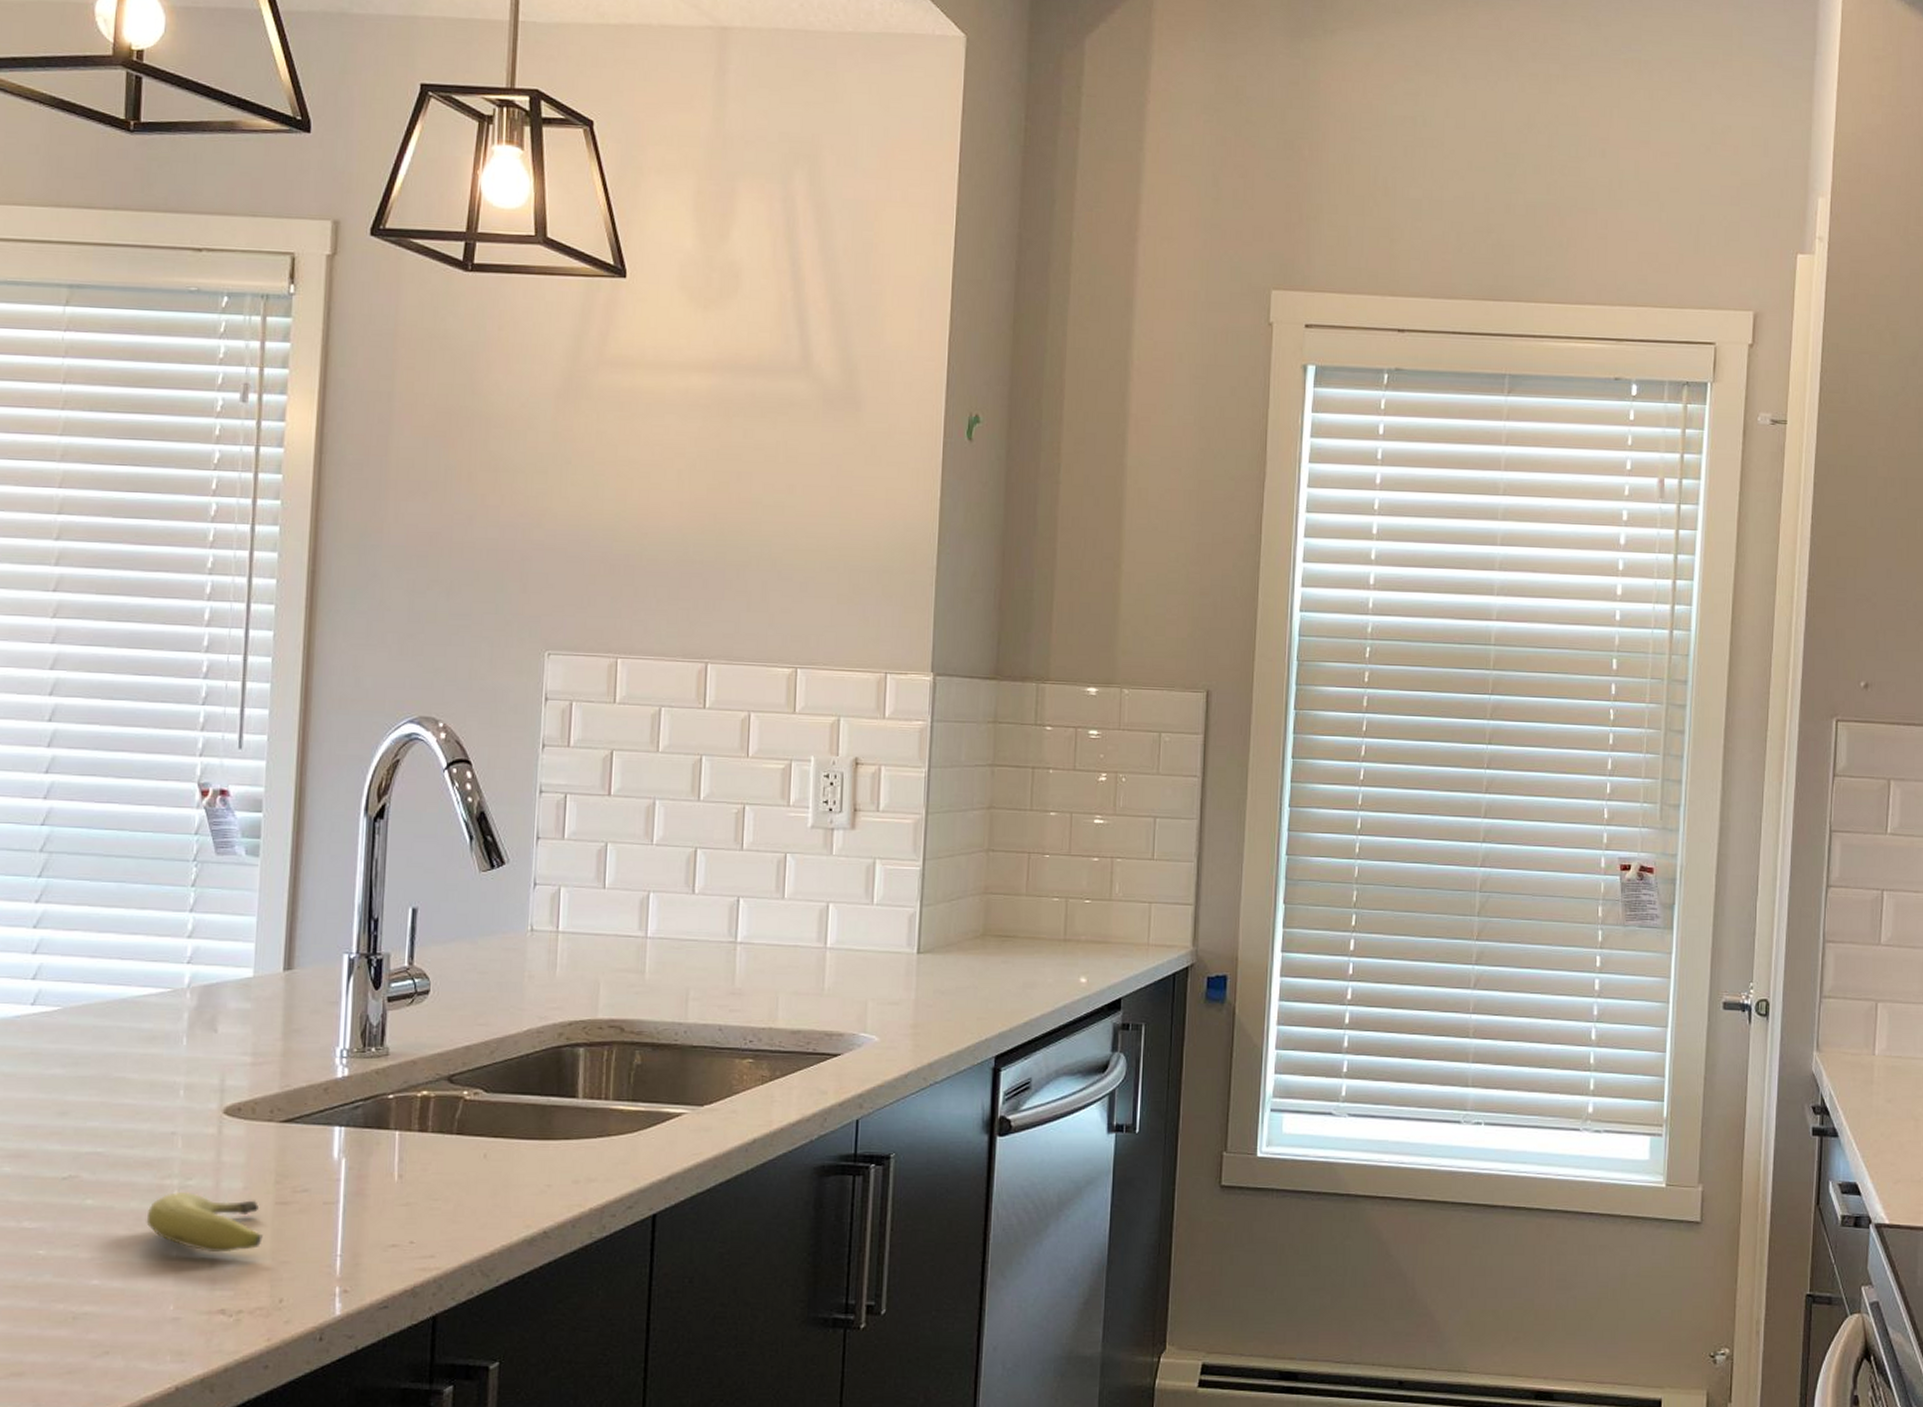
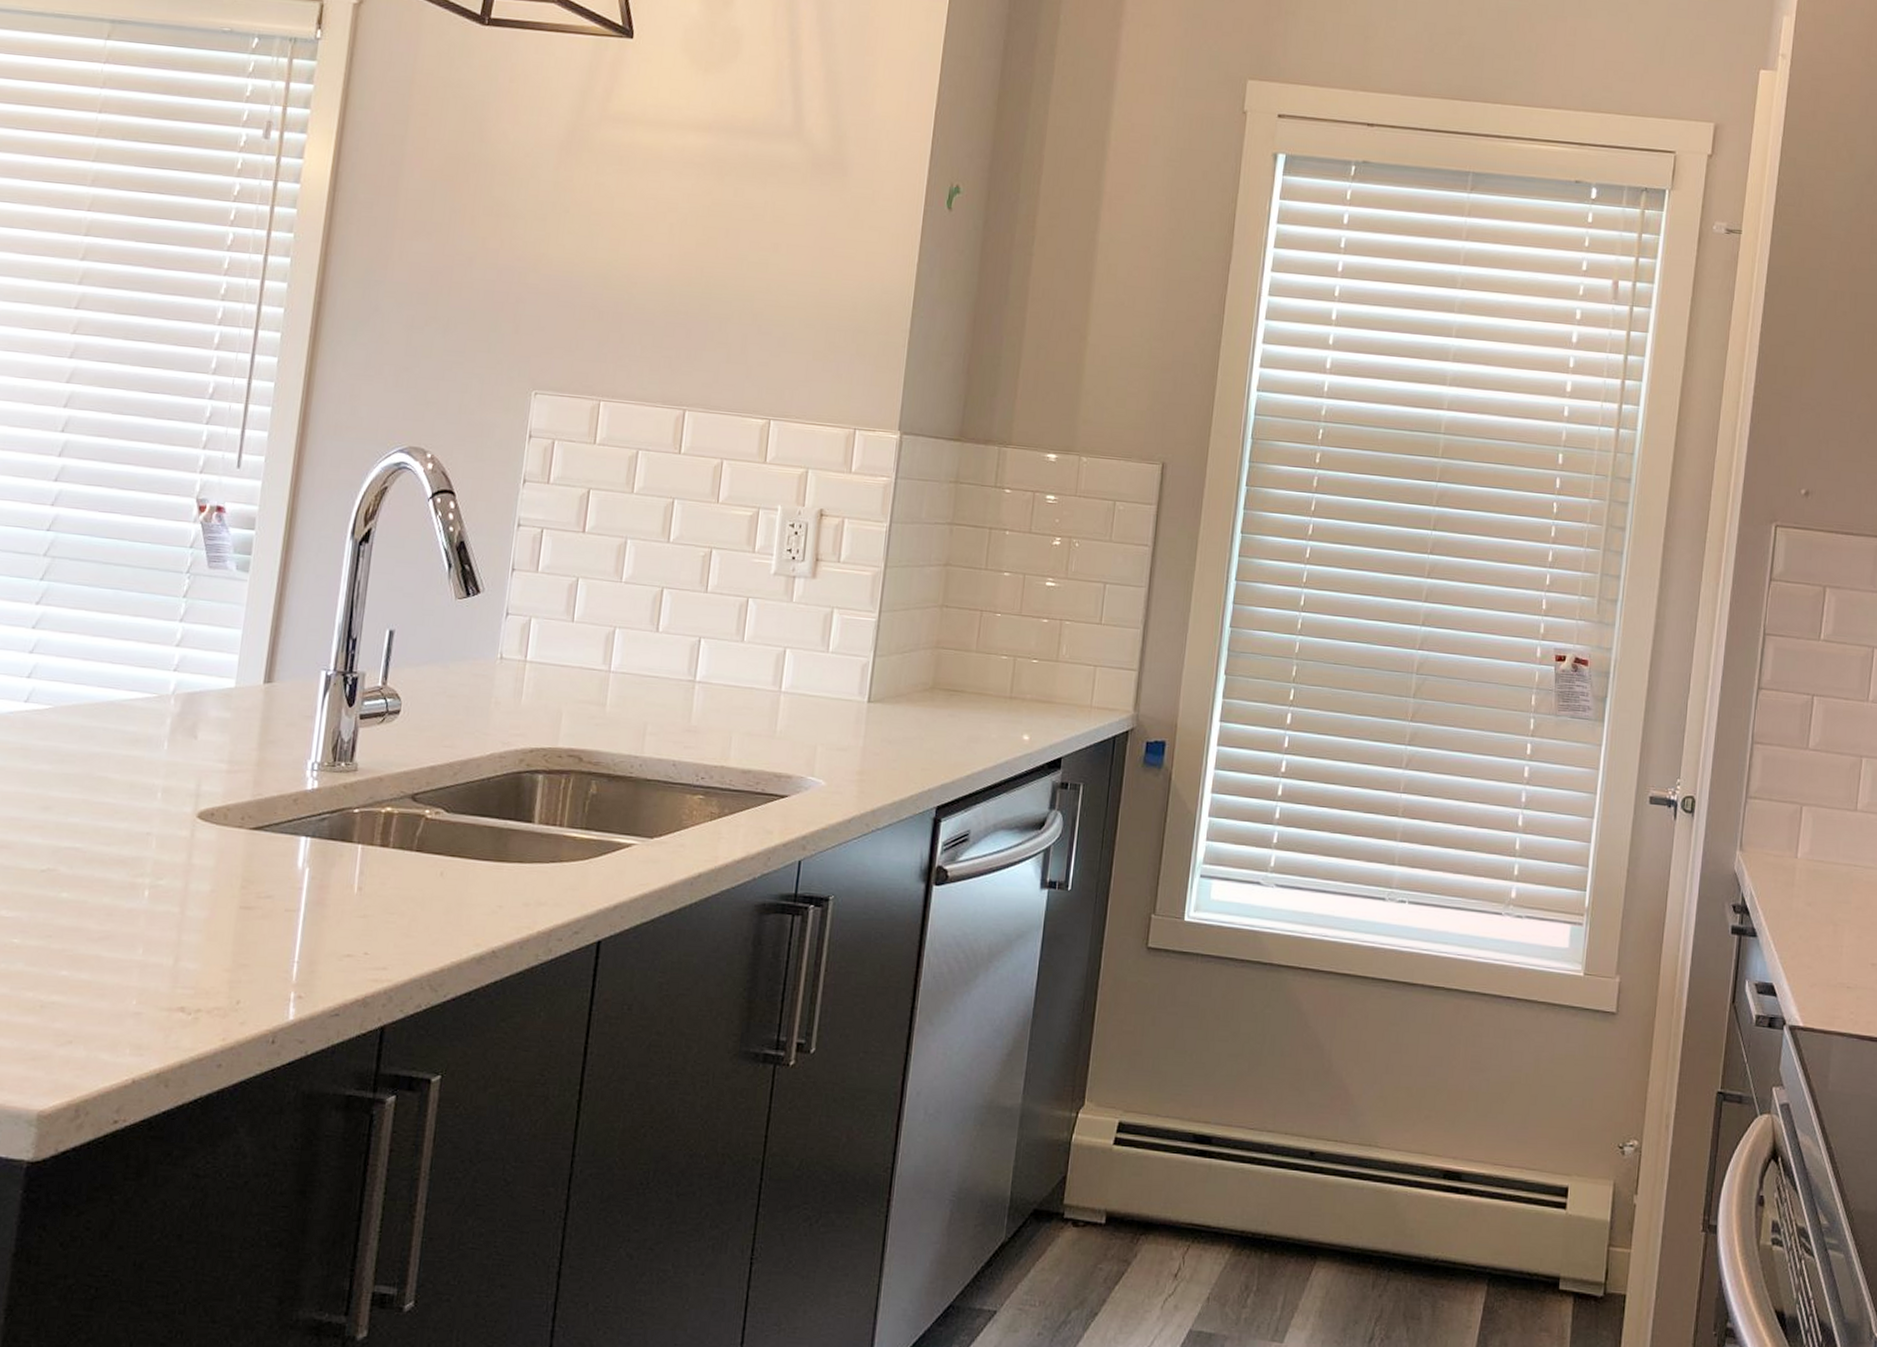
fruit: present [146,1191,263,1252] -> none [116,890,226,952]

